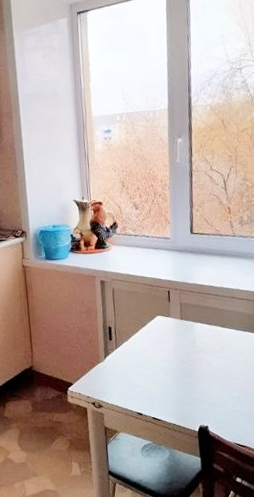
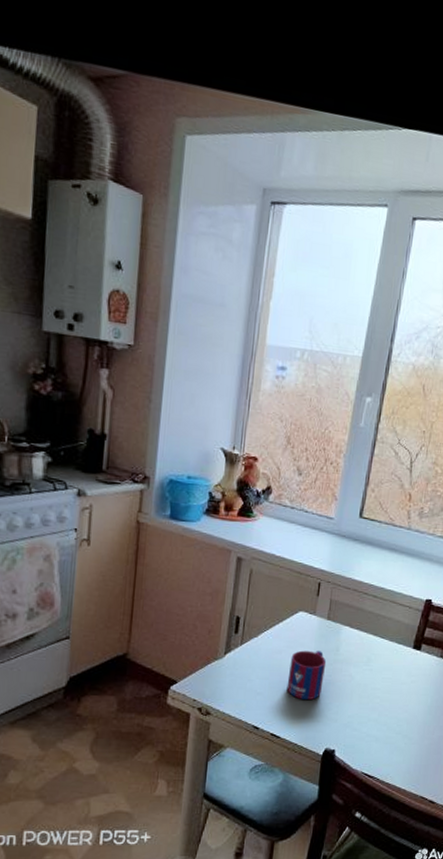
mug: none [157,346,188,388] -> present [286,650,327,701]

